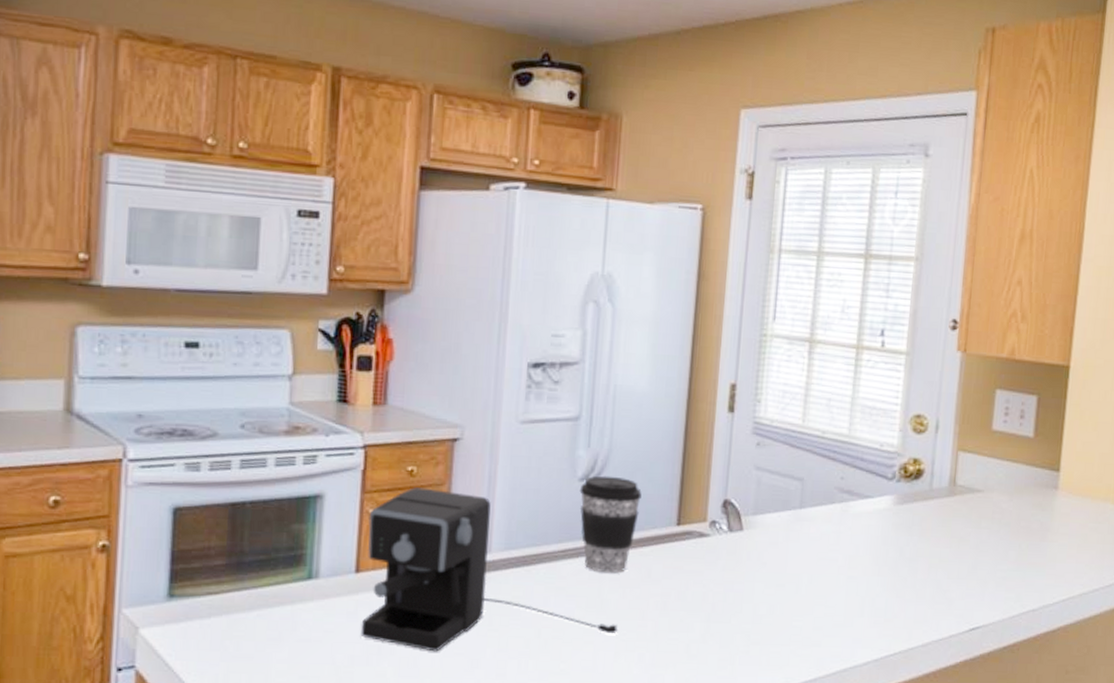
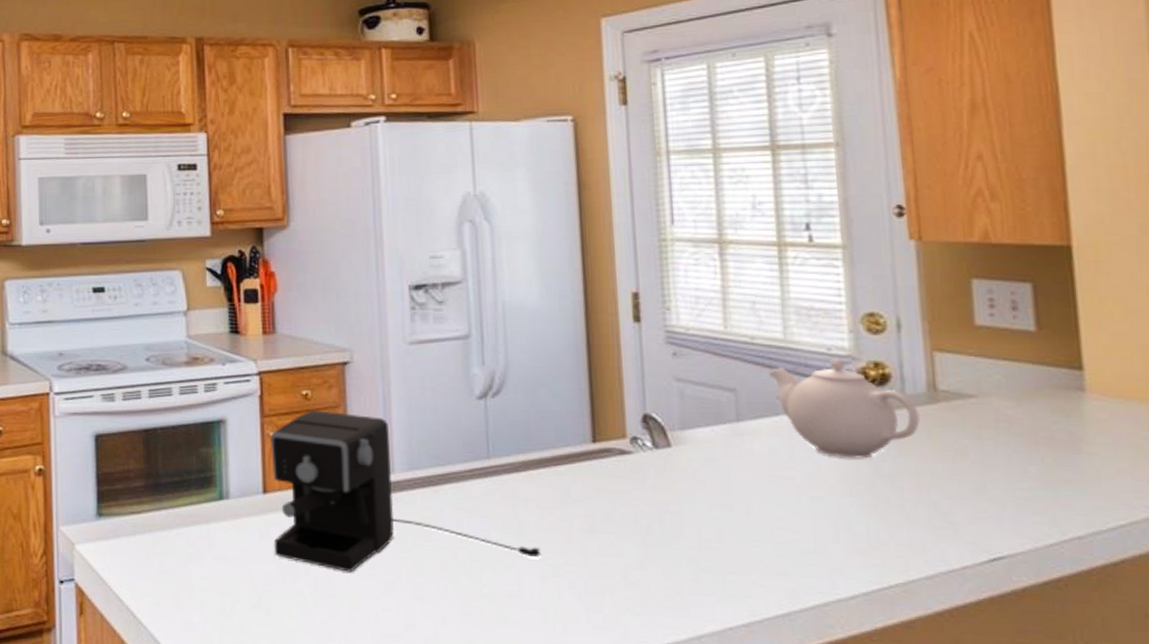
coffee cup: present [579,475,642,573] -> none [479,393,548,494]
teapot: none [832,454,940,544] -> present [769,359,920,459]

